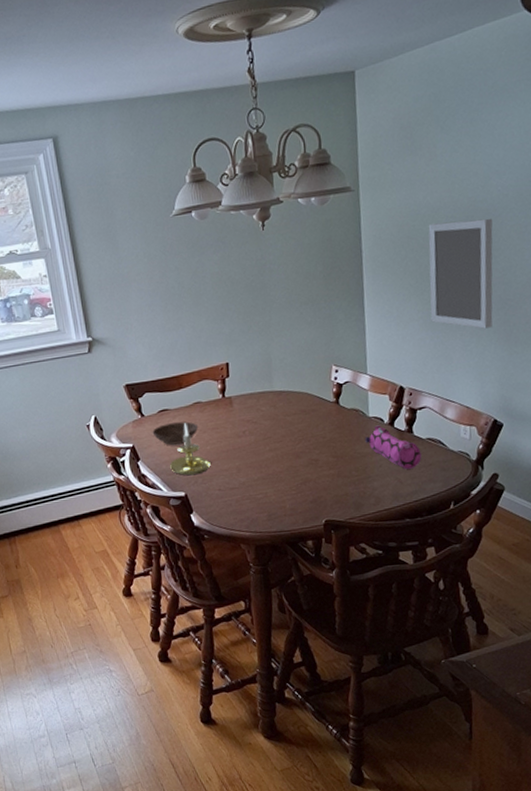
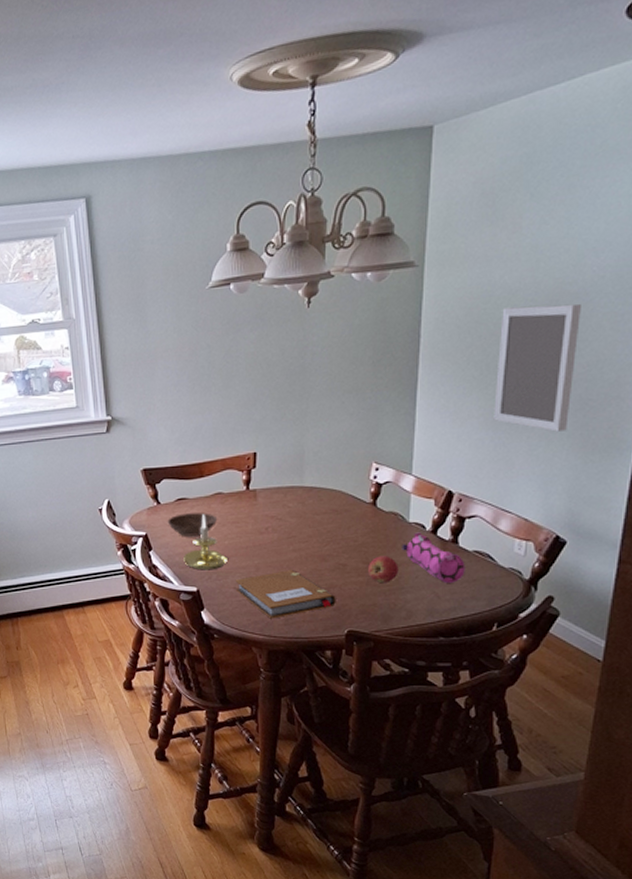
notebook: none [219,468,312,516] -> present [235,570,336,619]
apple: none [337,448,365,474] -> present [368,556,399,582]

